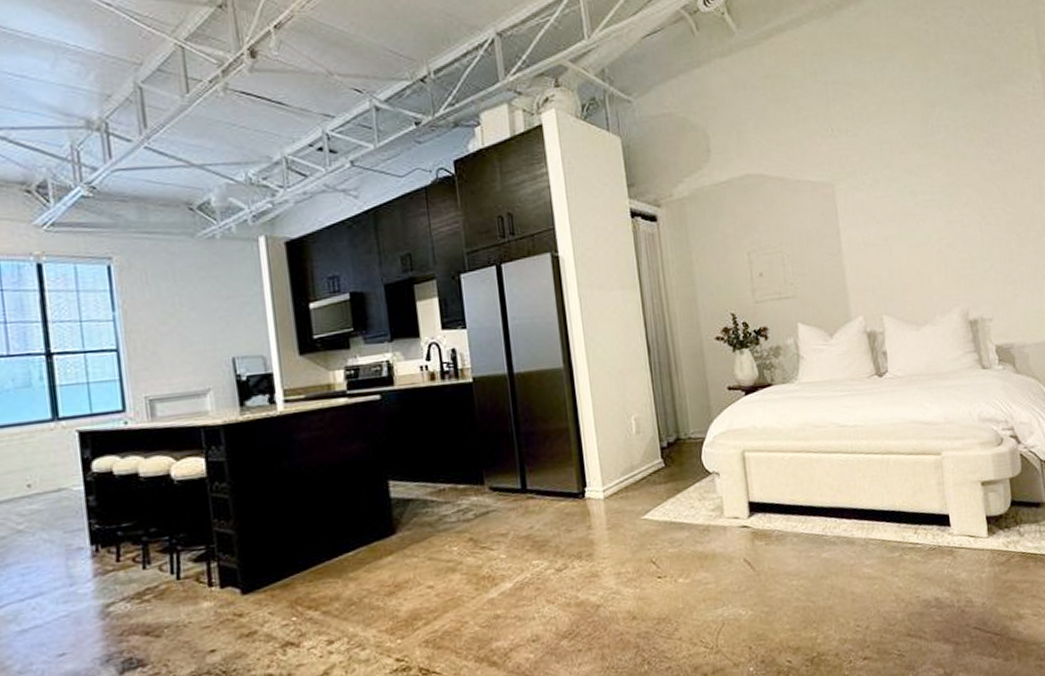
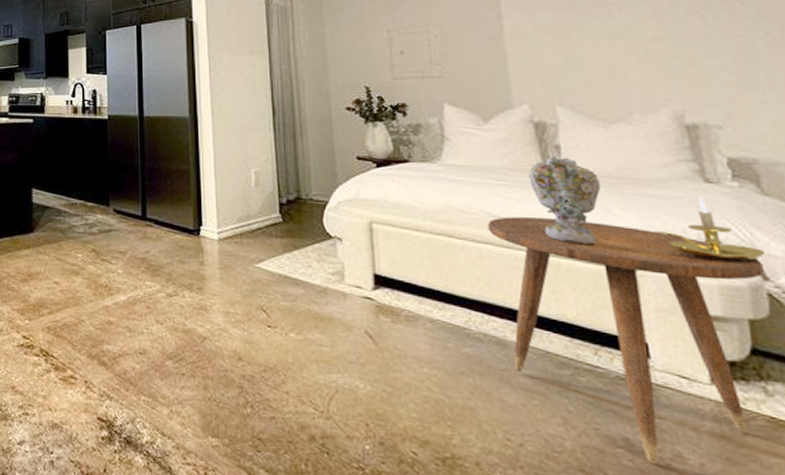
side table: none [836,416,1018,614] -> present [488,217,764,465]
vase: none [865,361,916,440] -> present [529,157,601,245]
candle holder: none [950,382,1019,433] -> present [653,197,766,261]

